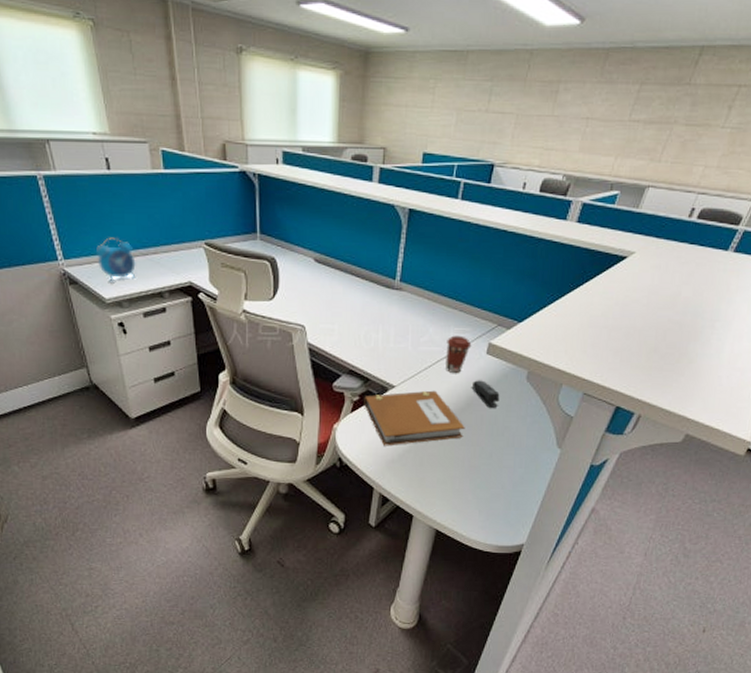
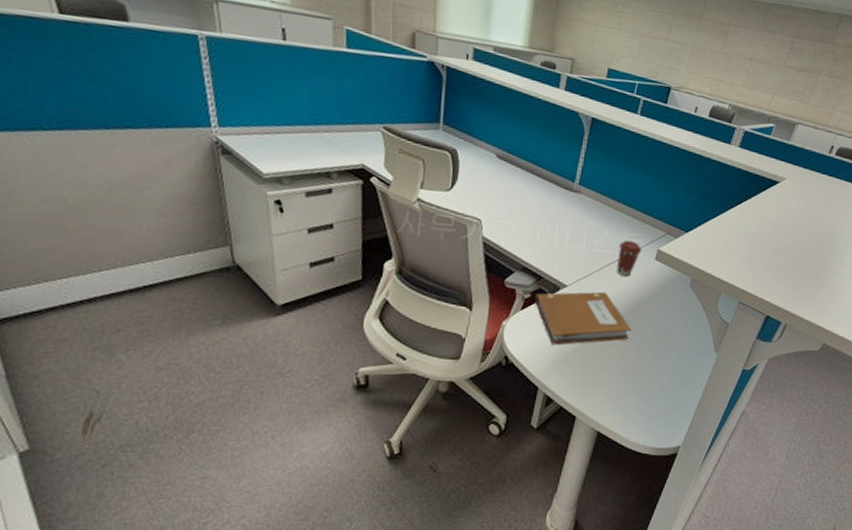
alarm clock: present [96,237,136,282] -> none [259,109,304,157]
stapler: present [471,380,500,408] -> none [639,284,665,312]

